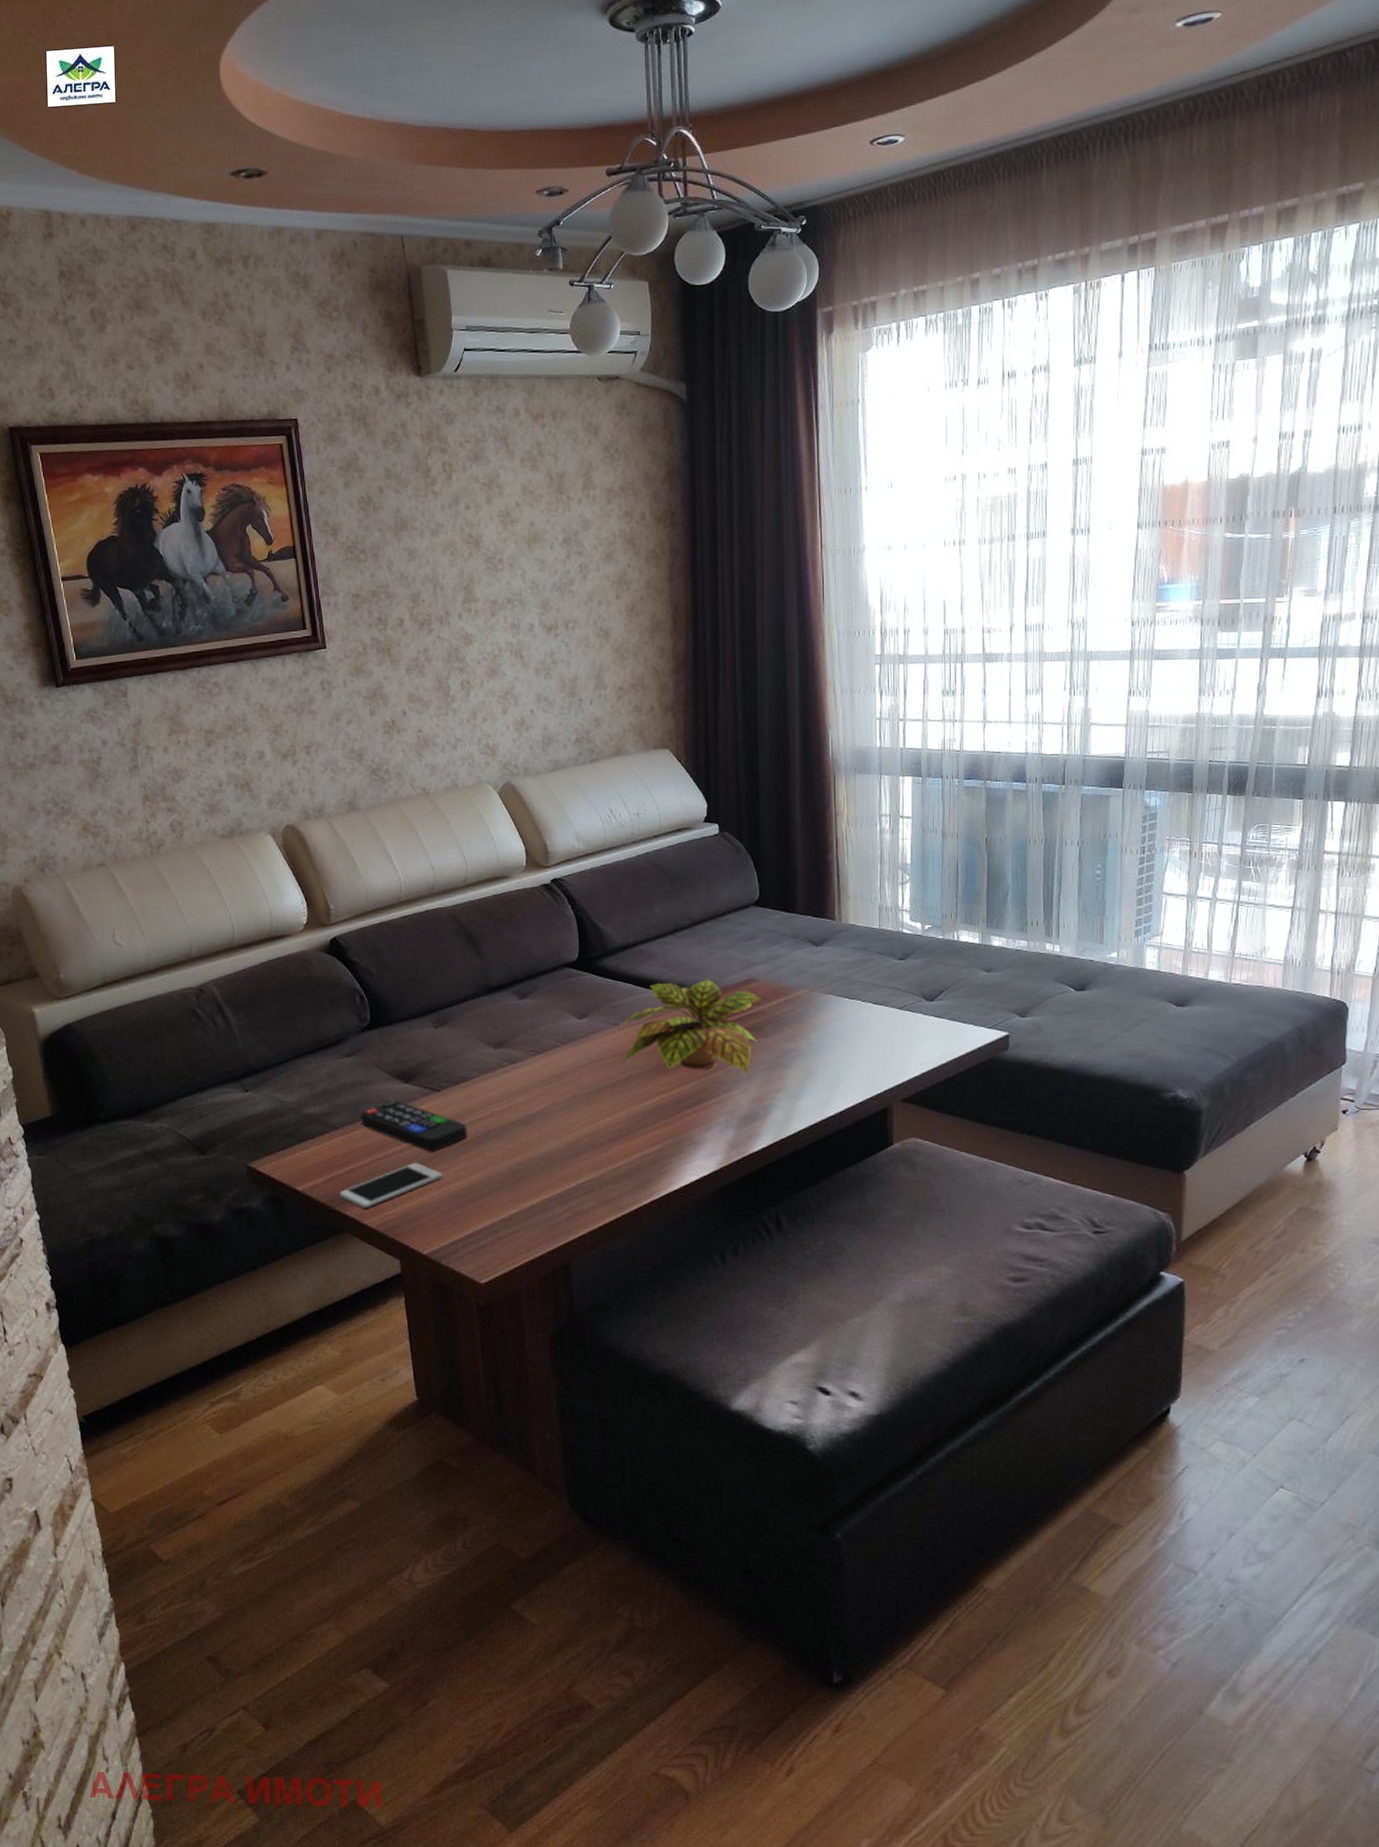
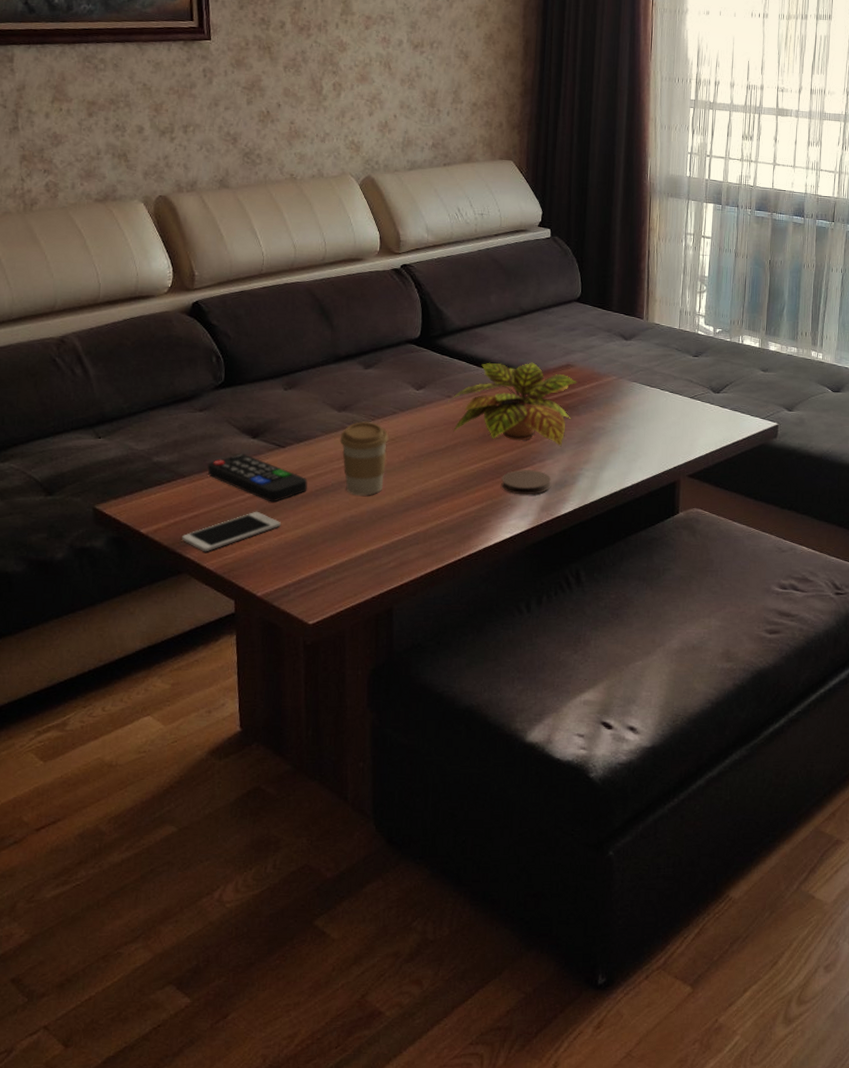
coffee cup: none [498,1057,552,1140] -> present [340,421,389,496]
coaster: none [682,1103,739,1132] -> present [501,469,551,495]

